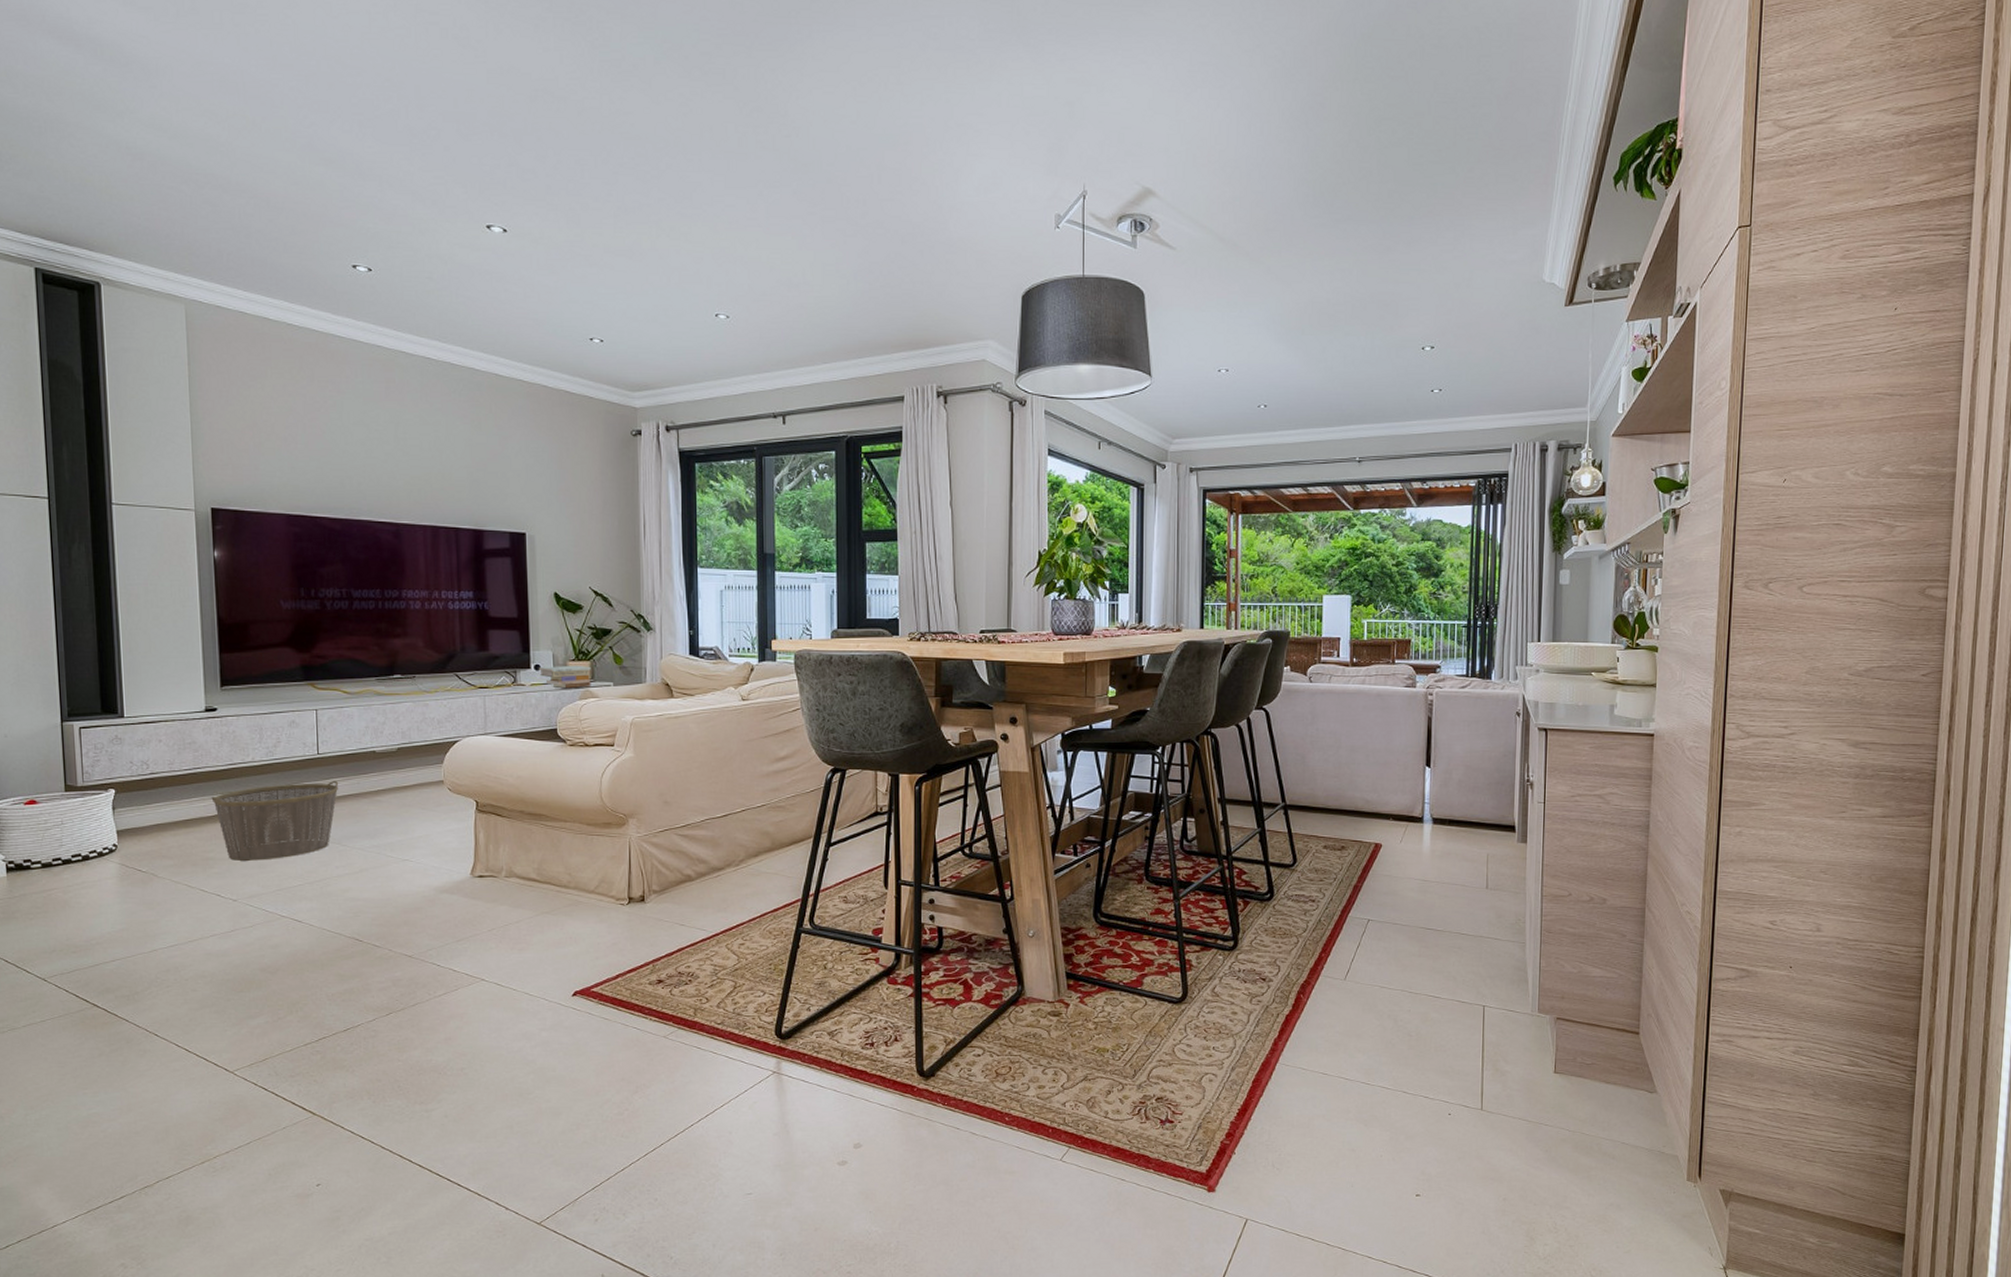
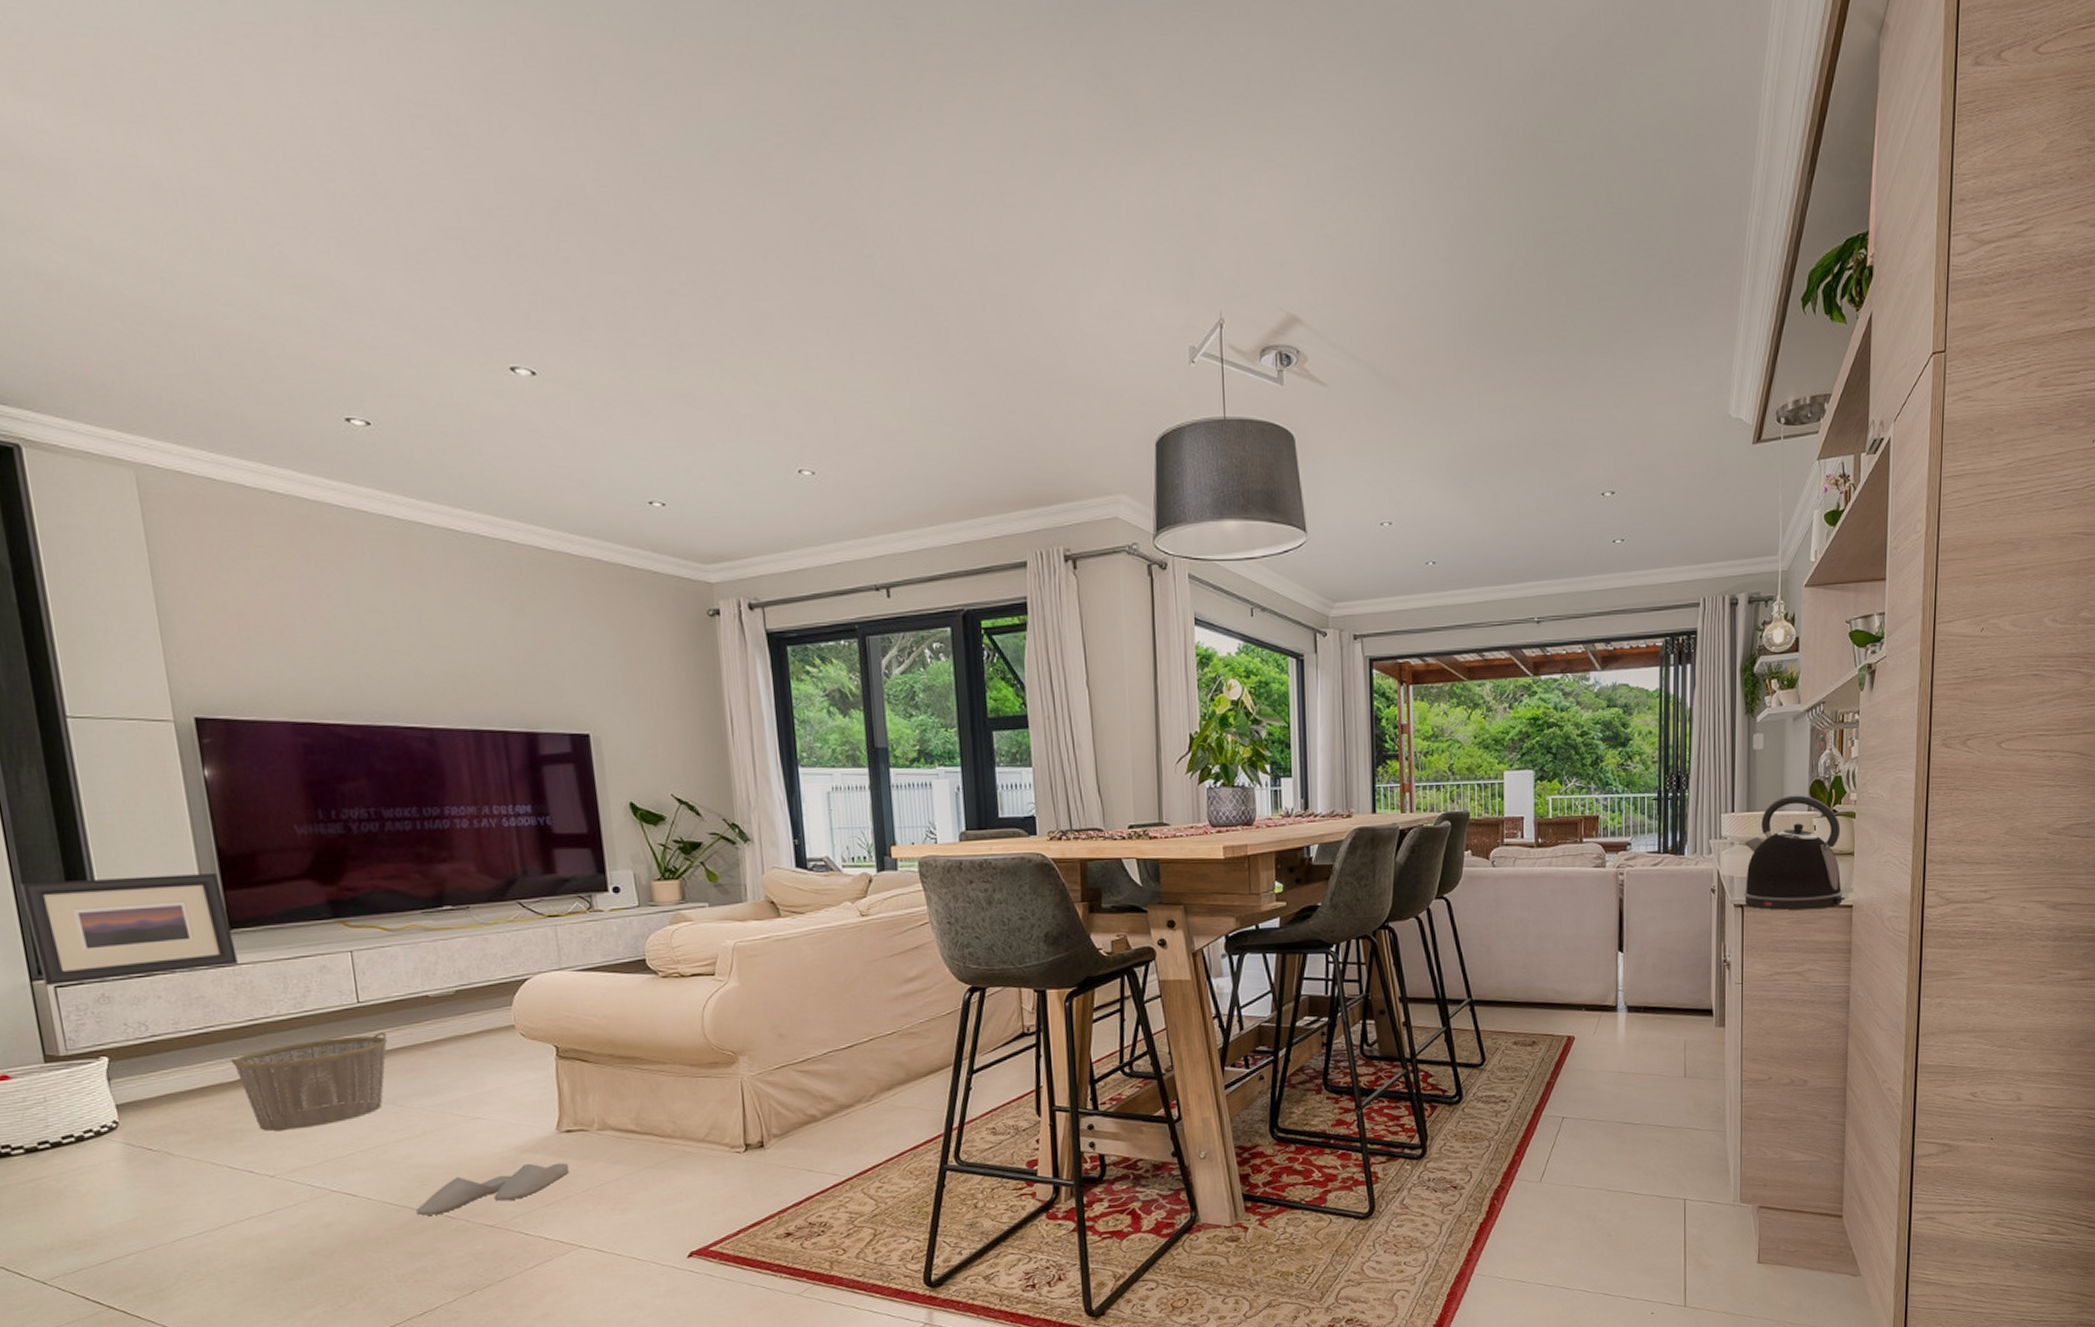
picture frame: none [62,638,225,727] -> present [20,873,238,986]
slippers: none [348,902,479,943] -> present [415,1162,570,1216]
books: present [538,665,591,689] -> none [617,885,683,913]
kettle: none [1547,628,1647,736] -> present [1743,795,1845,910]

